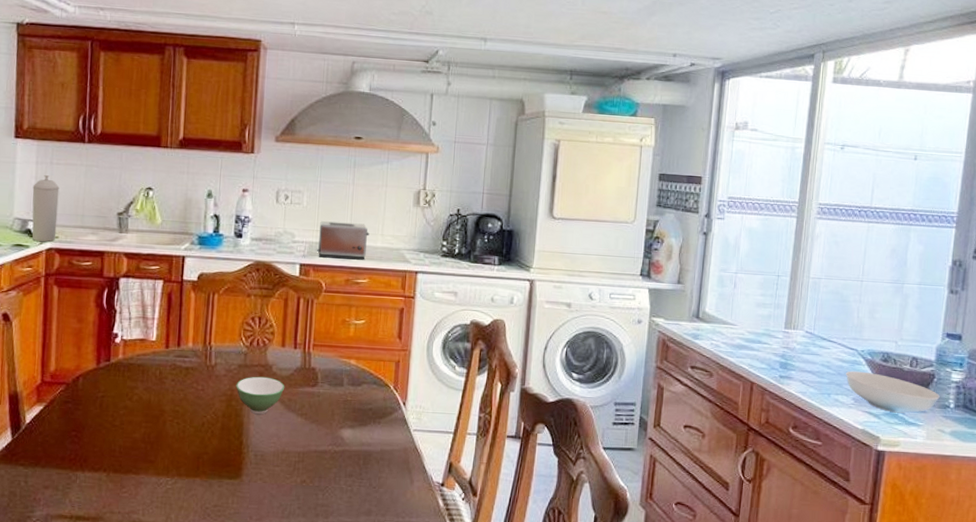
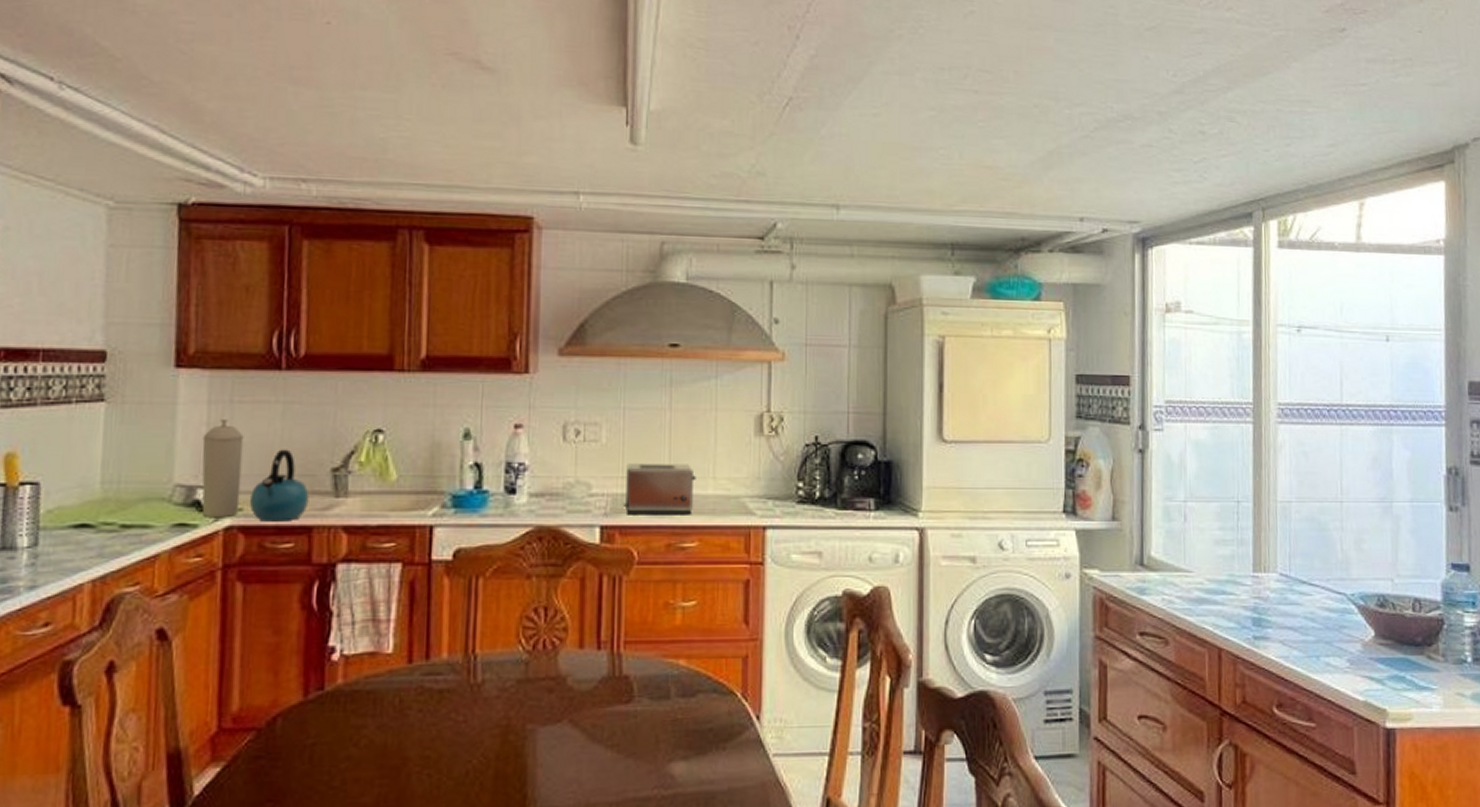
kettle: none [63,197,102,247] -> present [250,449,309,522]
bowl: present [236,376,285,415] -> none [514,694,586,753]
bowl: present [845,371,940,414] -> none [1334,622,1453,675]

